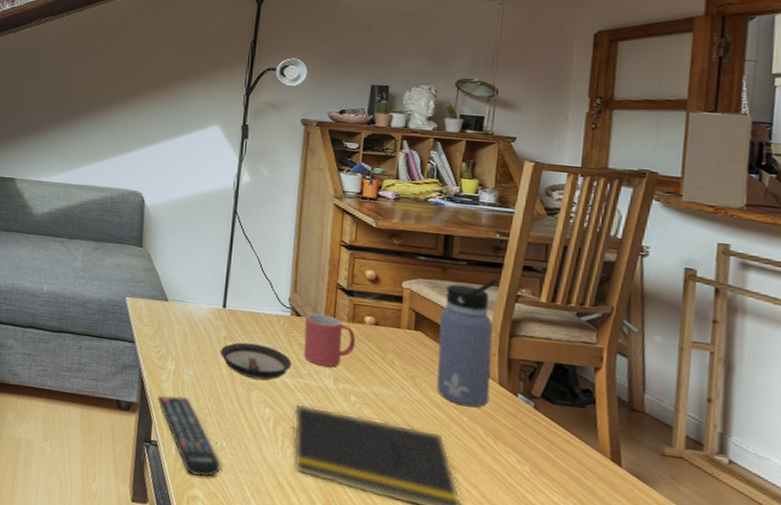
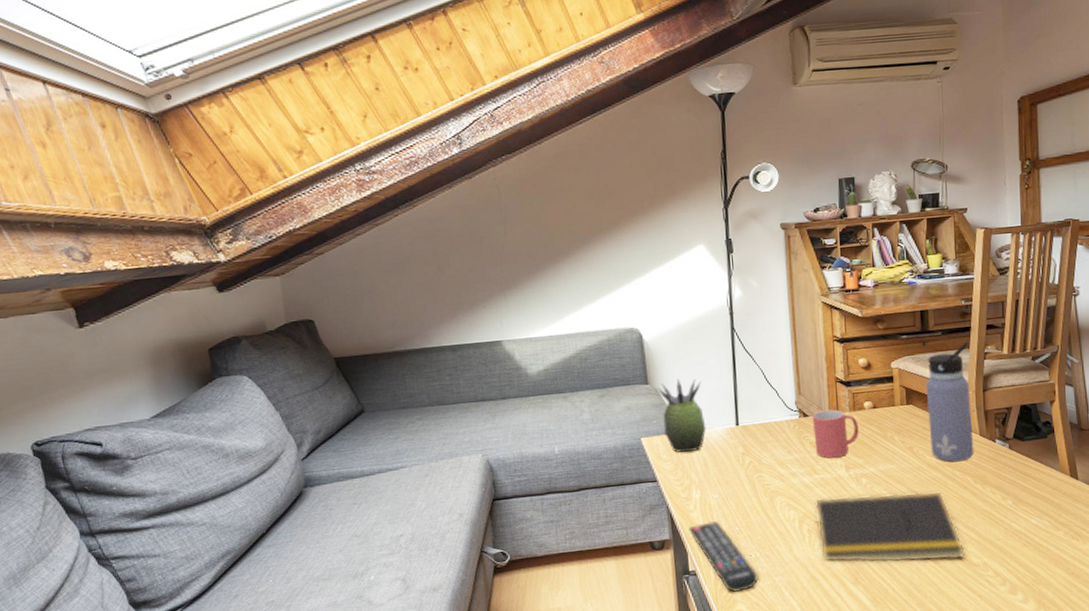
succulent plant: none [149,249,195,323] -> present [656,379,707,453]
saucer: present [219,342,292,381] -> none [740,452,807,487]

